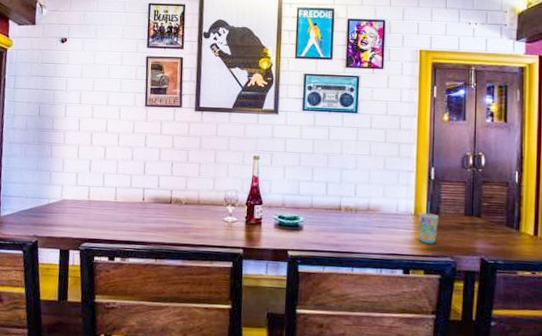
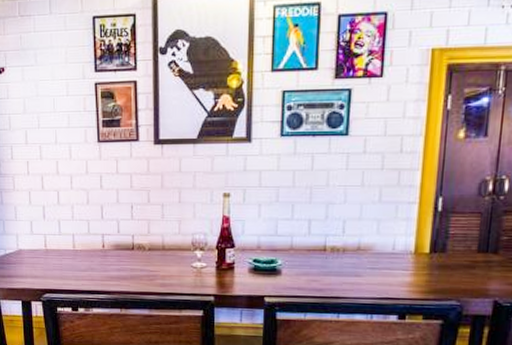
cup: present [418,201,438,244] -> none [419,237,444,286]

